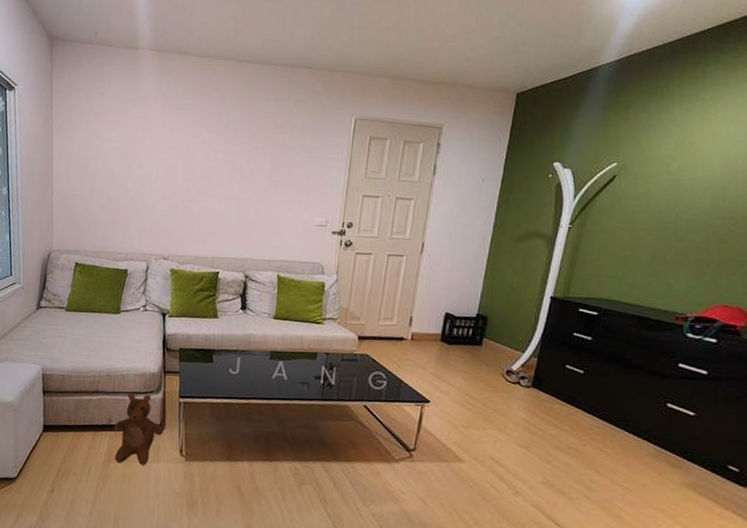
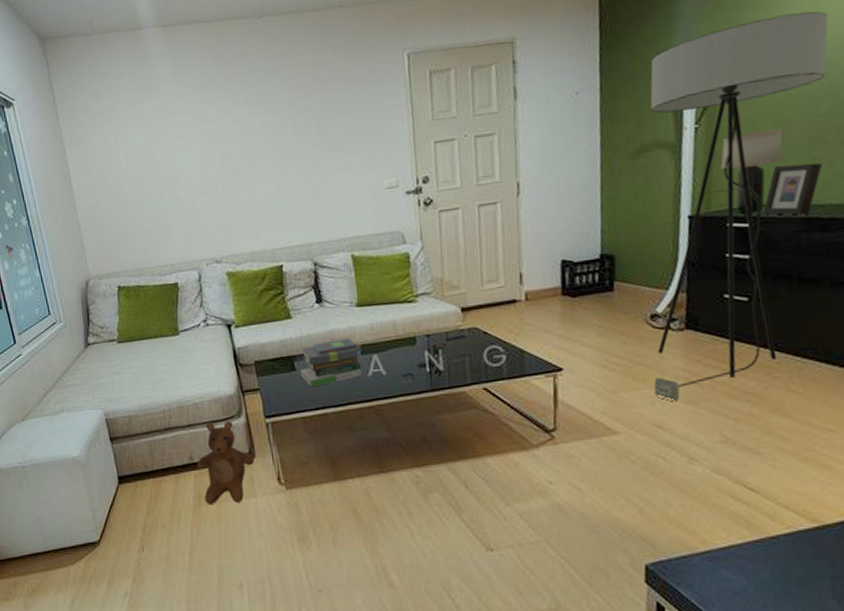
books: none [215,342,268,379] -> present [299,338,362,387]
floor lamp: none [497,152,684,444] -> present [650,11,828,402]
table lamp: none [581,239,635,304] -> present [719,128,784,213]
picture frame: none [608,271,660,314] -> present [763,162,823,215]

